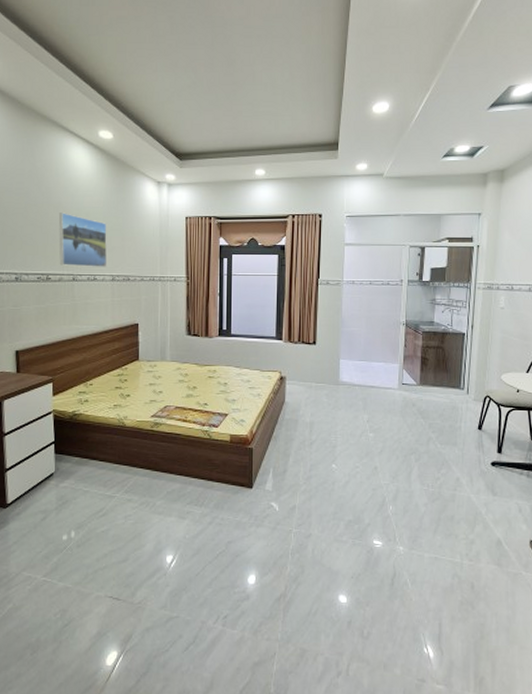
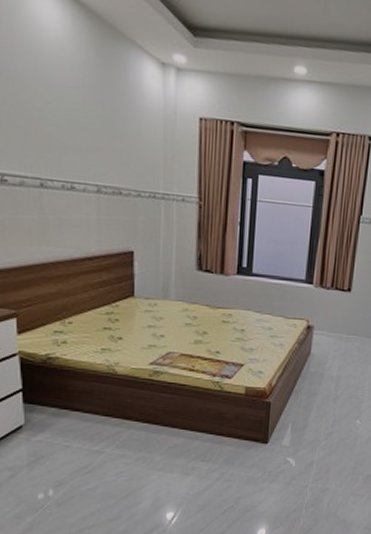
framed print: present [58,213,107,267] -> none [15,87,90,173]

